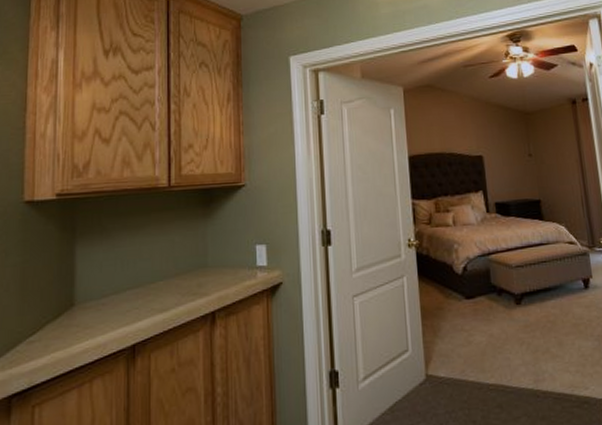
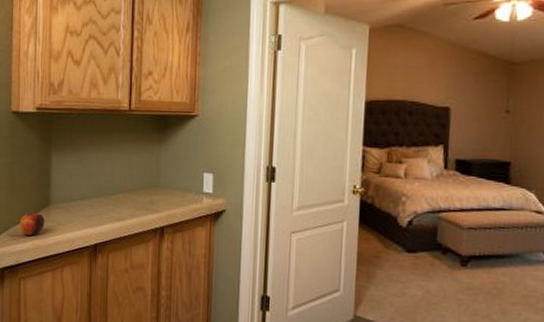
apple: none [34,318,67,349] -> present [20,213,45,236]

